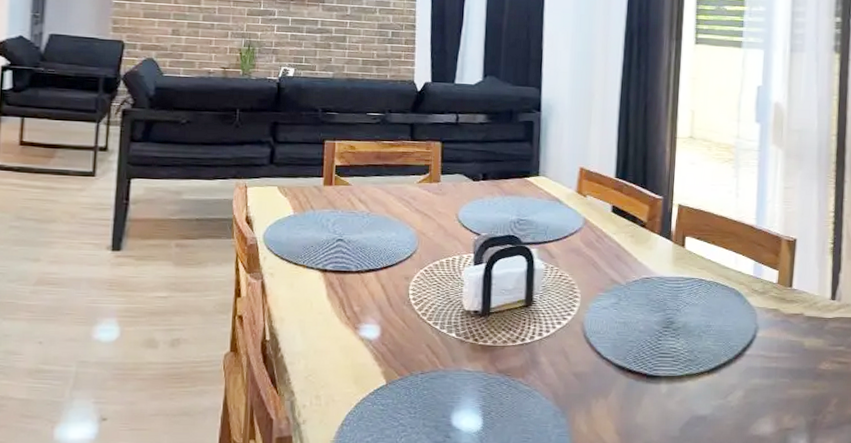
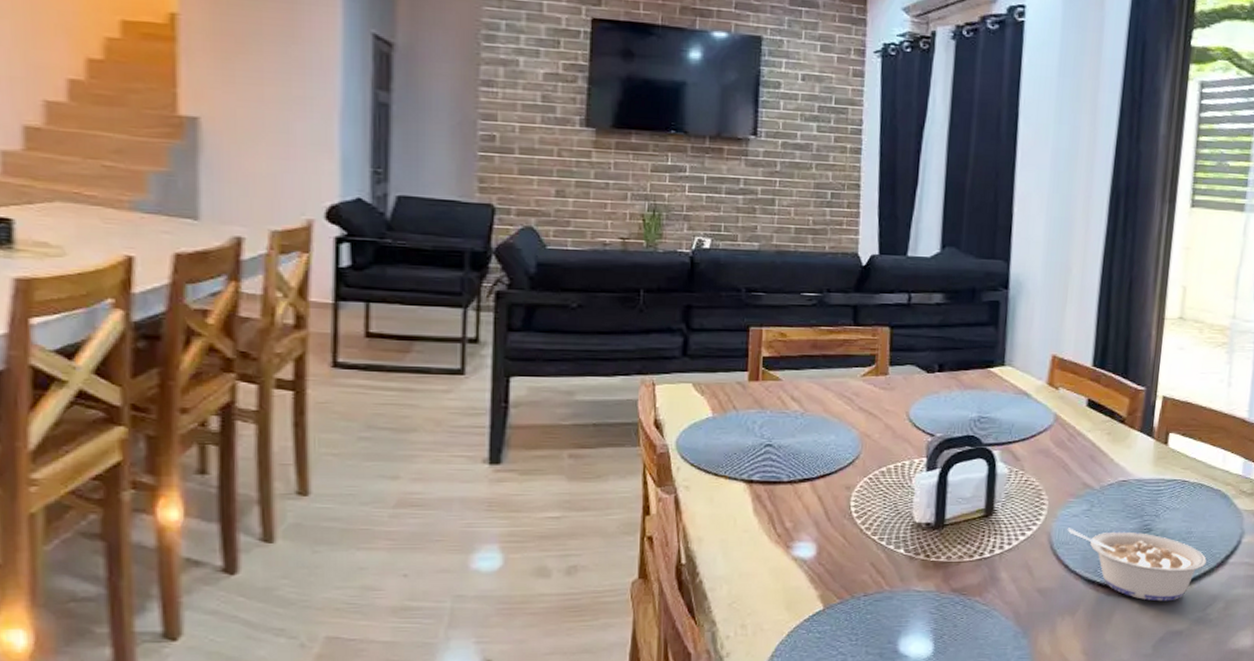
legume: none [598,318,725,389] -> present [1067,528,1207,602]

